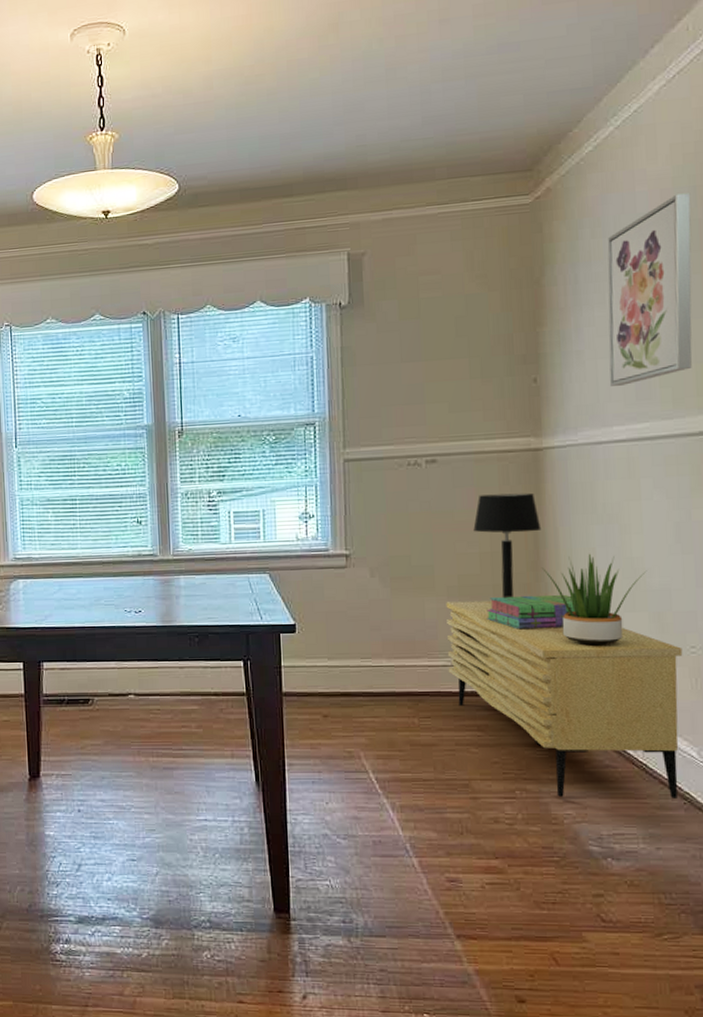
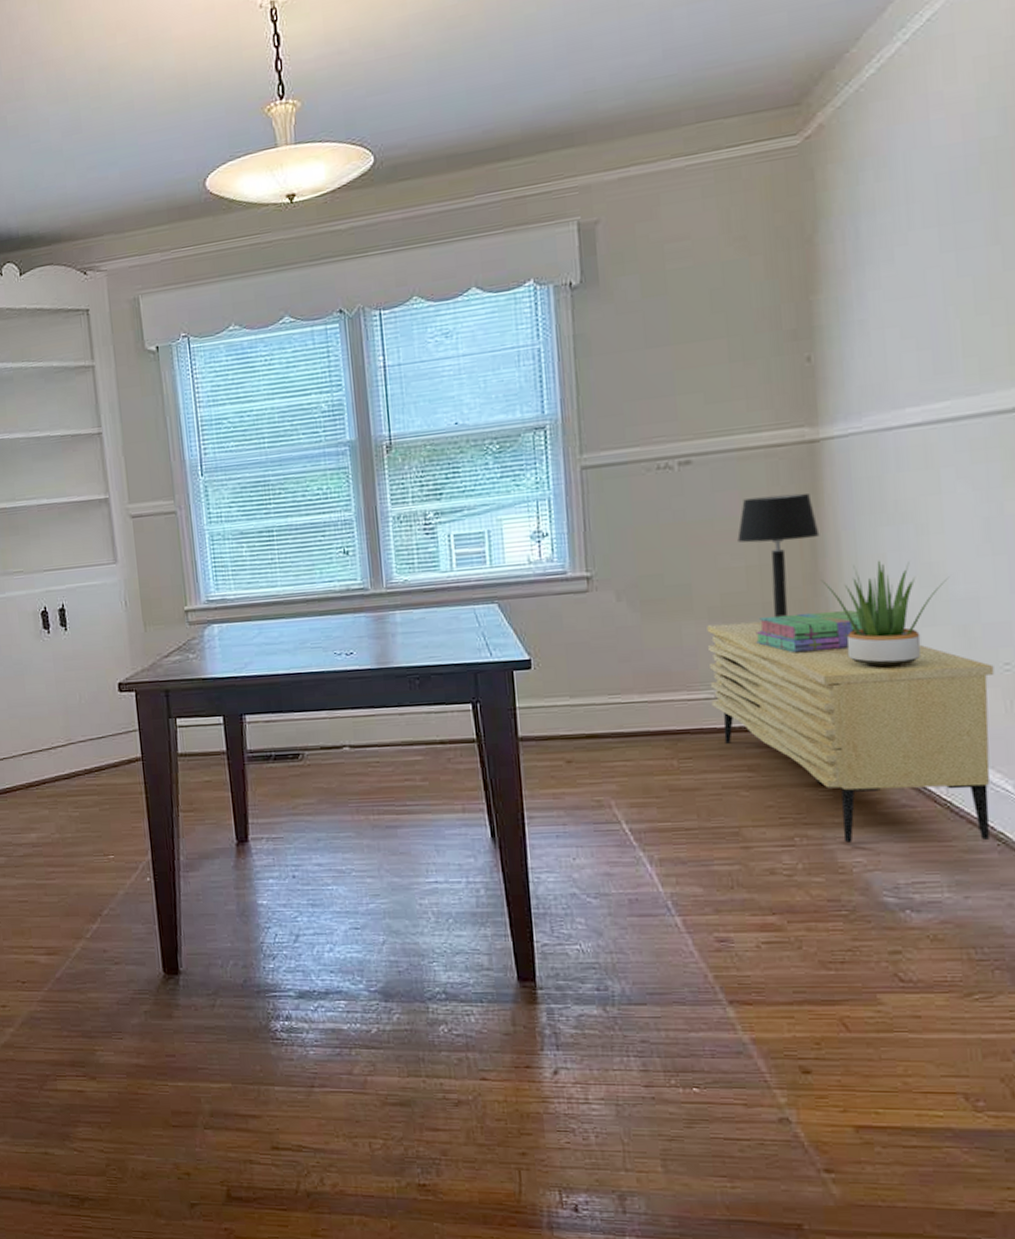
wall art: present [607,193,692,386] -> none [895,116,1004,360]

